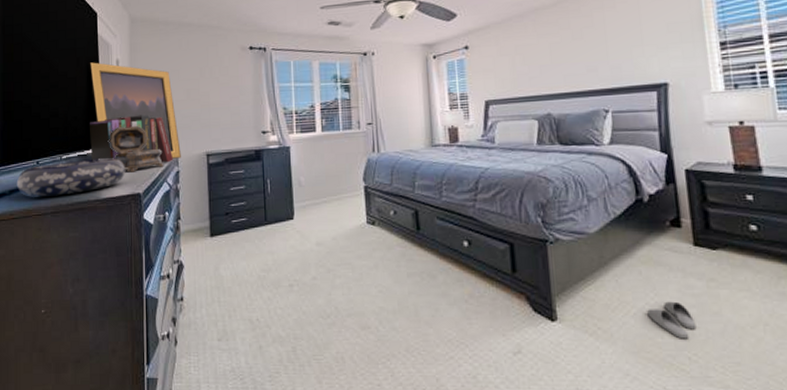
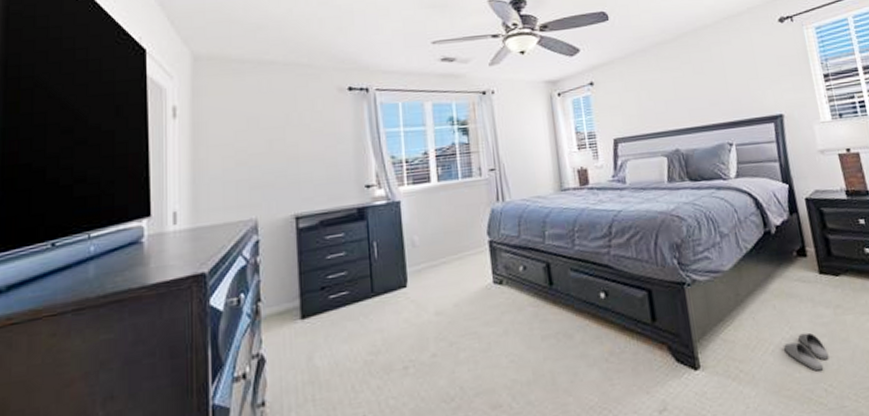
decorative bowl: present [16,158,126,197] -> none [18,230,185,293]
picture frame: present [88,62,181,159] -> none [132,110,261,226]
books: present [89,114,174,170] -> none [132,172,252,245]
jewelry box: present [108,125,164,172] -> none [159,187,239,247]

